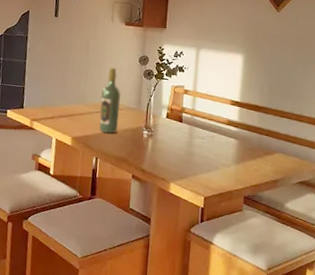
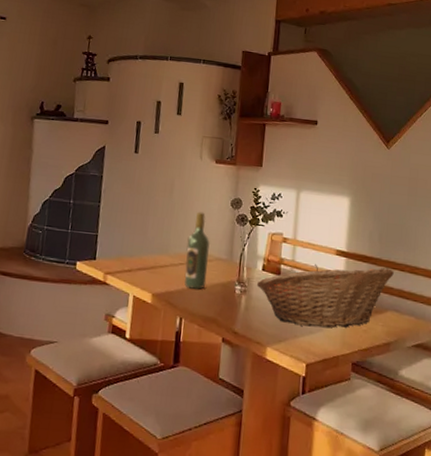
fruit basket: none [161,112,282,167] -> present [256,263,394,328]

